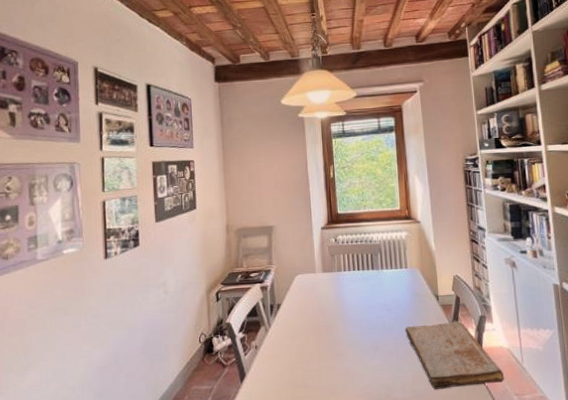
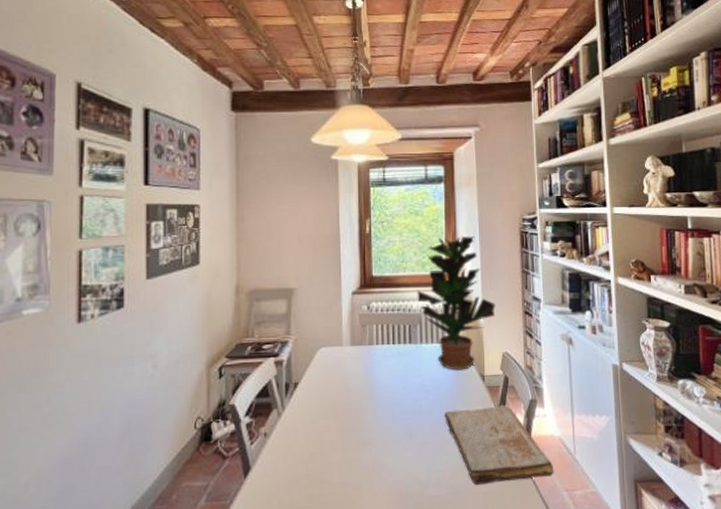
potted plant: none [376,176,445,292] -> present [417,235,495,371]

